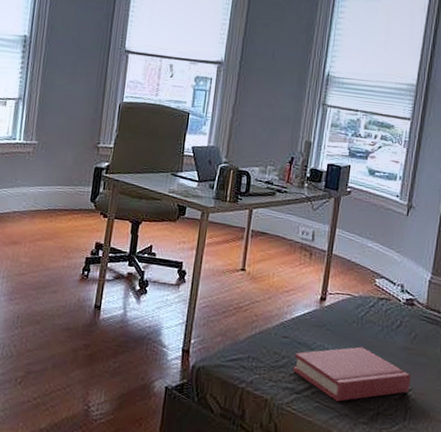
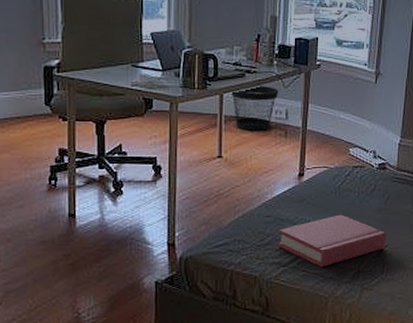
wastebasket: none [259,204,308,250] -> present [230,85,279,131]

